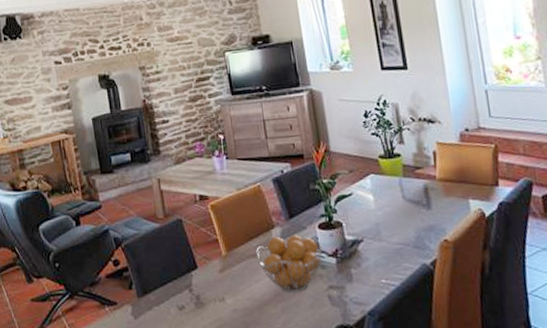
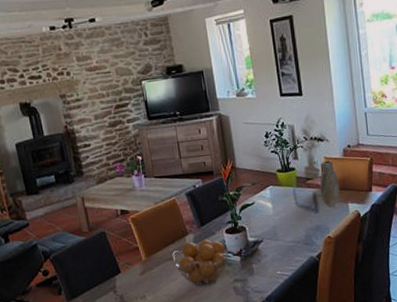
vase: none [431,146,458,204] -> present [319,160,340,208]

